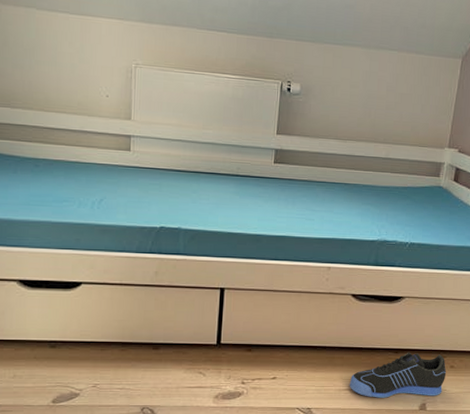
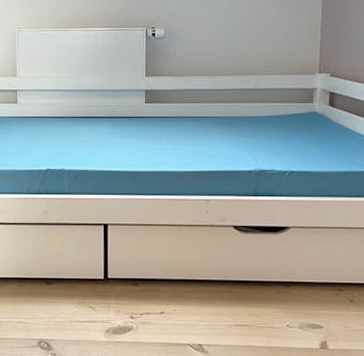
sneaker: present [349,352,447,398] -> none [240,285,347,335]

